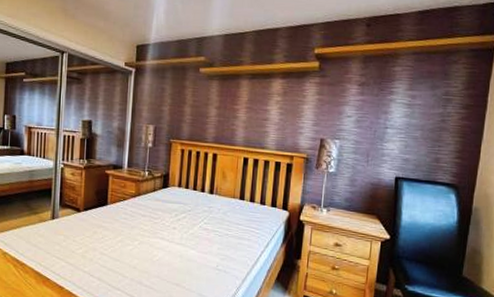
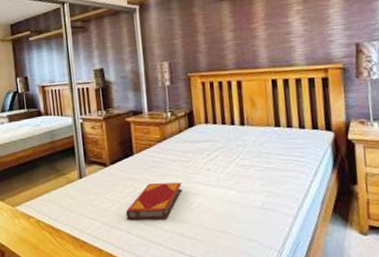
hardback book: none [91,232,148,267] -> present [125,182,182,220]

